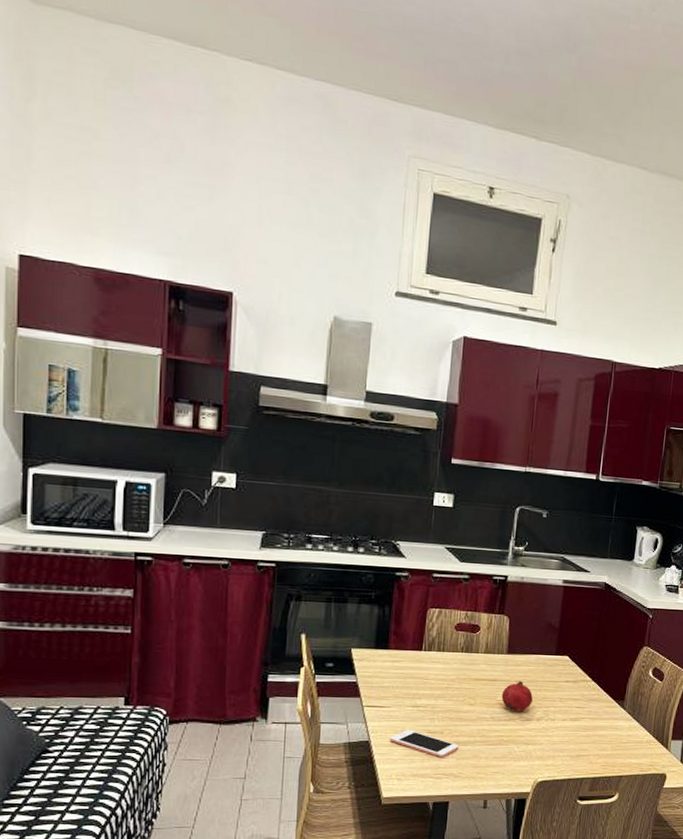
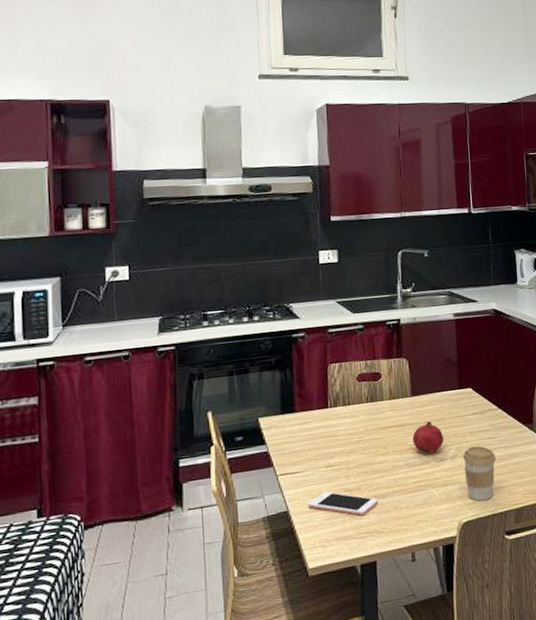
coffee cup: none [548,712,582,765] -> present [463,446,497,501]

